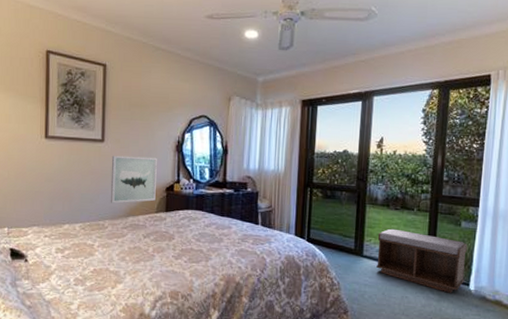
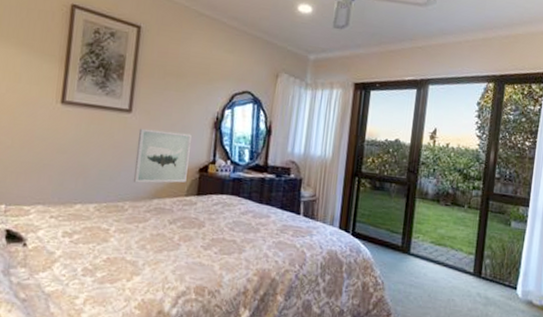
bench: present [376,228,468,293] -> none [423,225,517,297]

